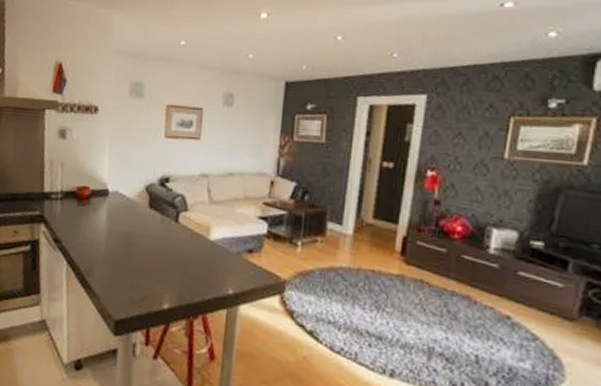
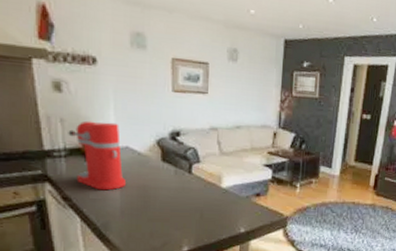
coffee maker: none [66,165,112,235] -> present [68,120,125,191]

